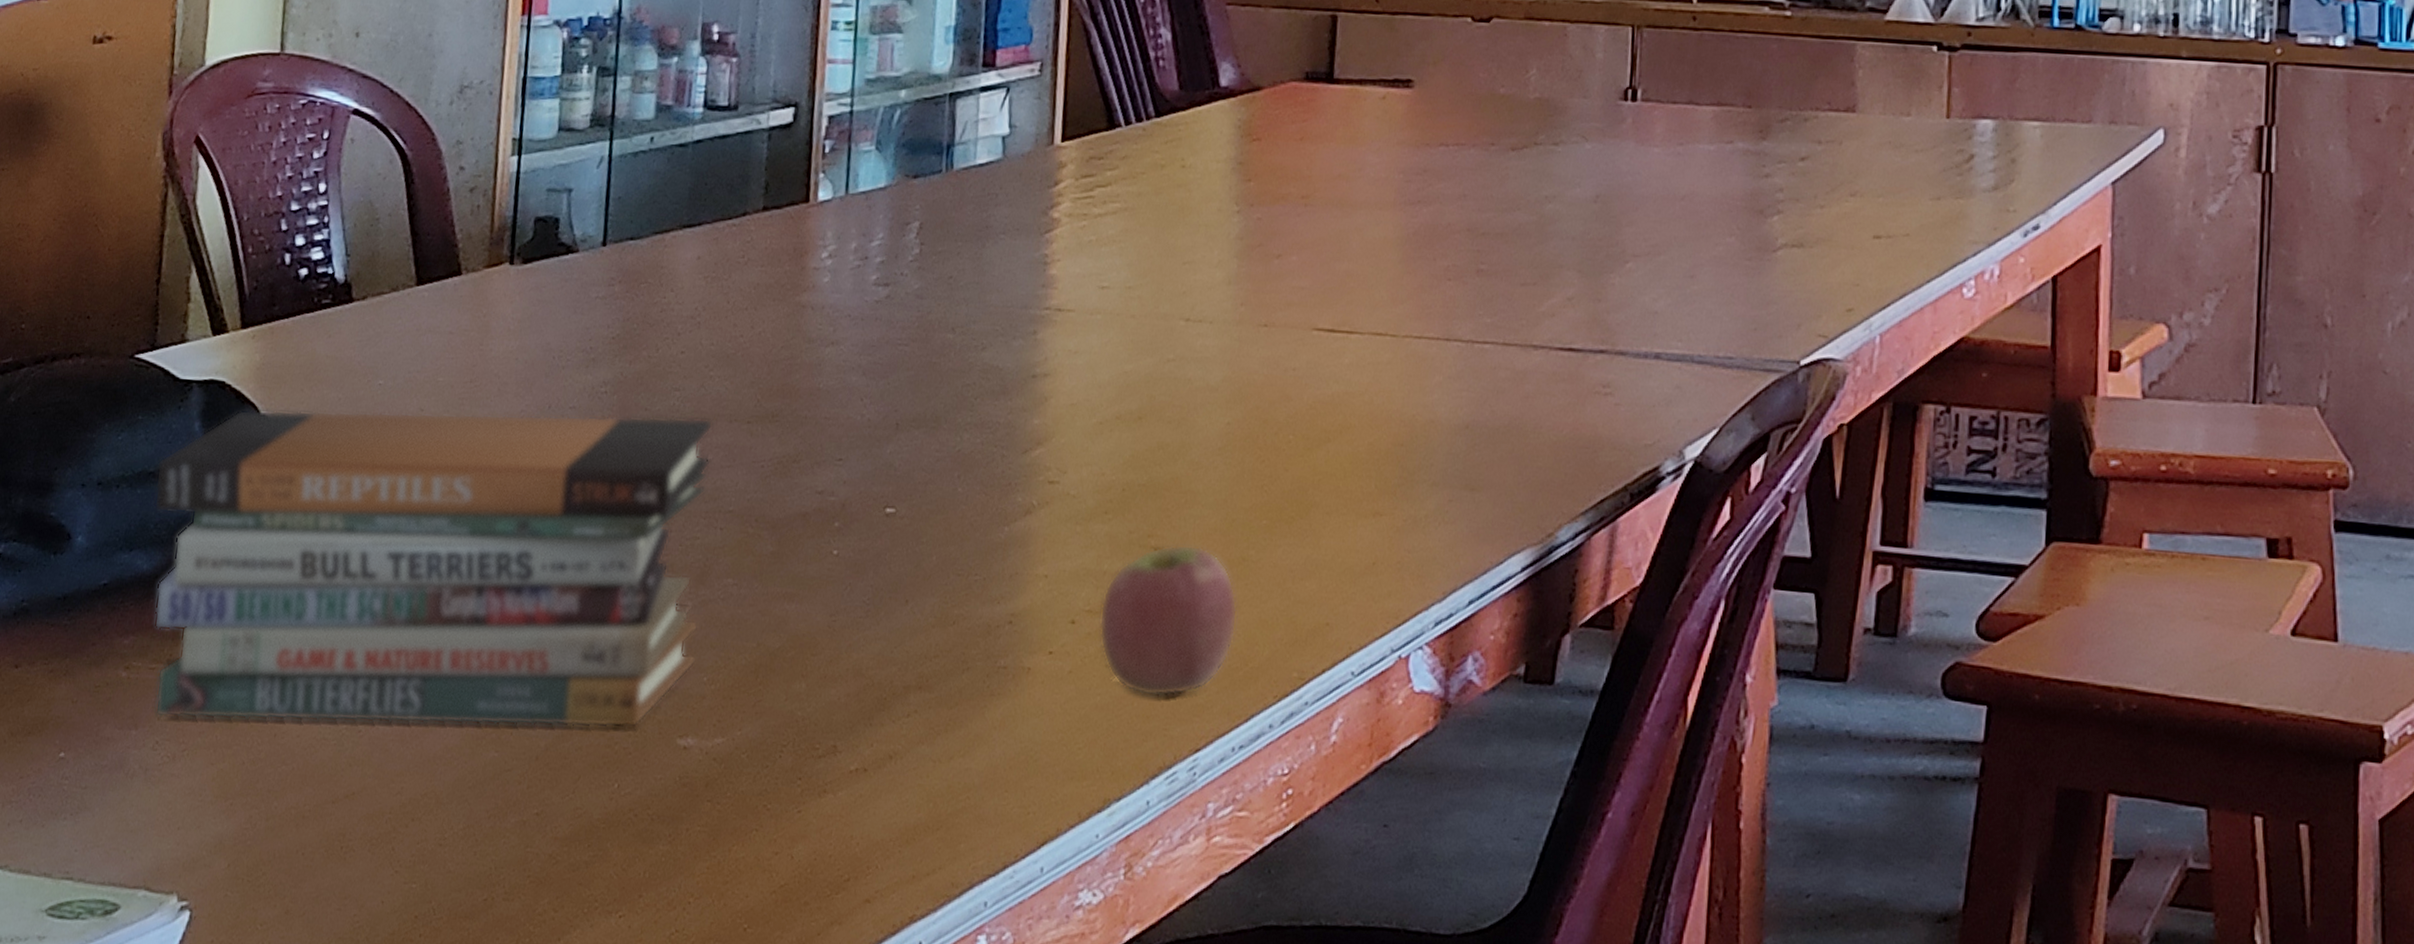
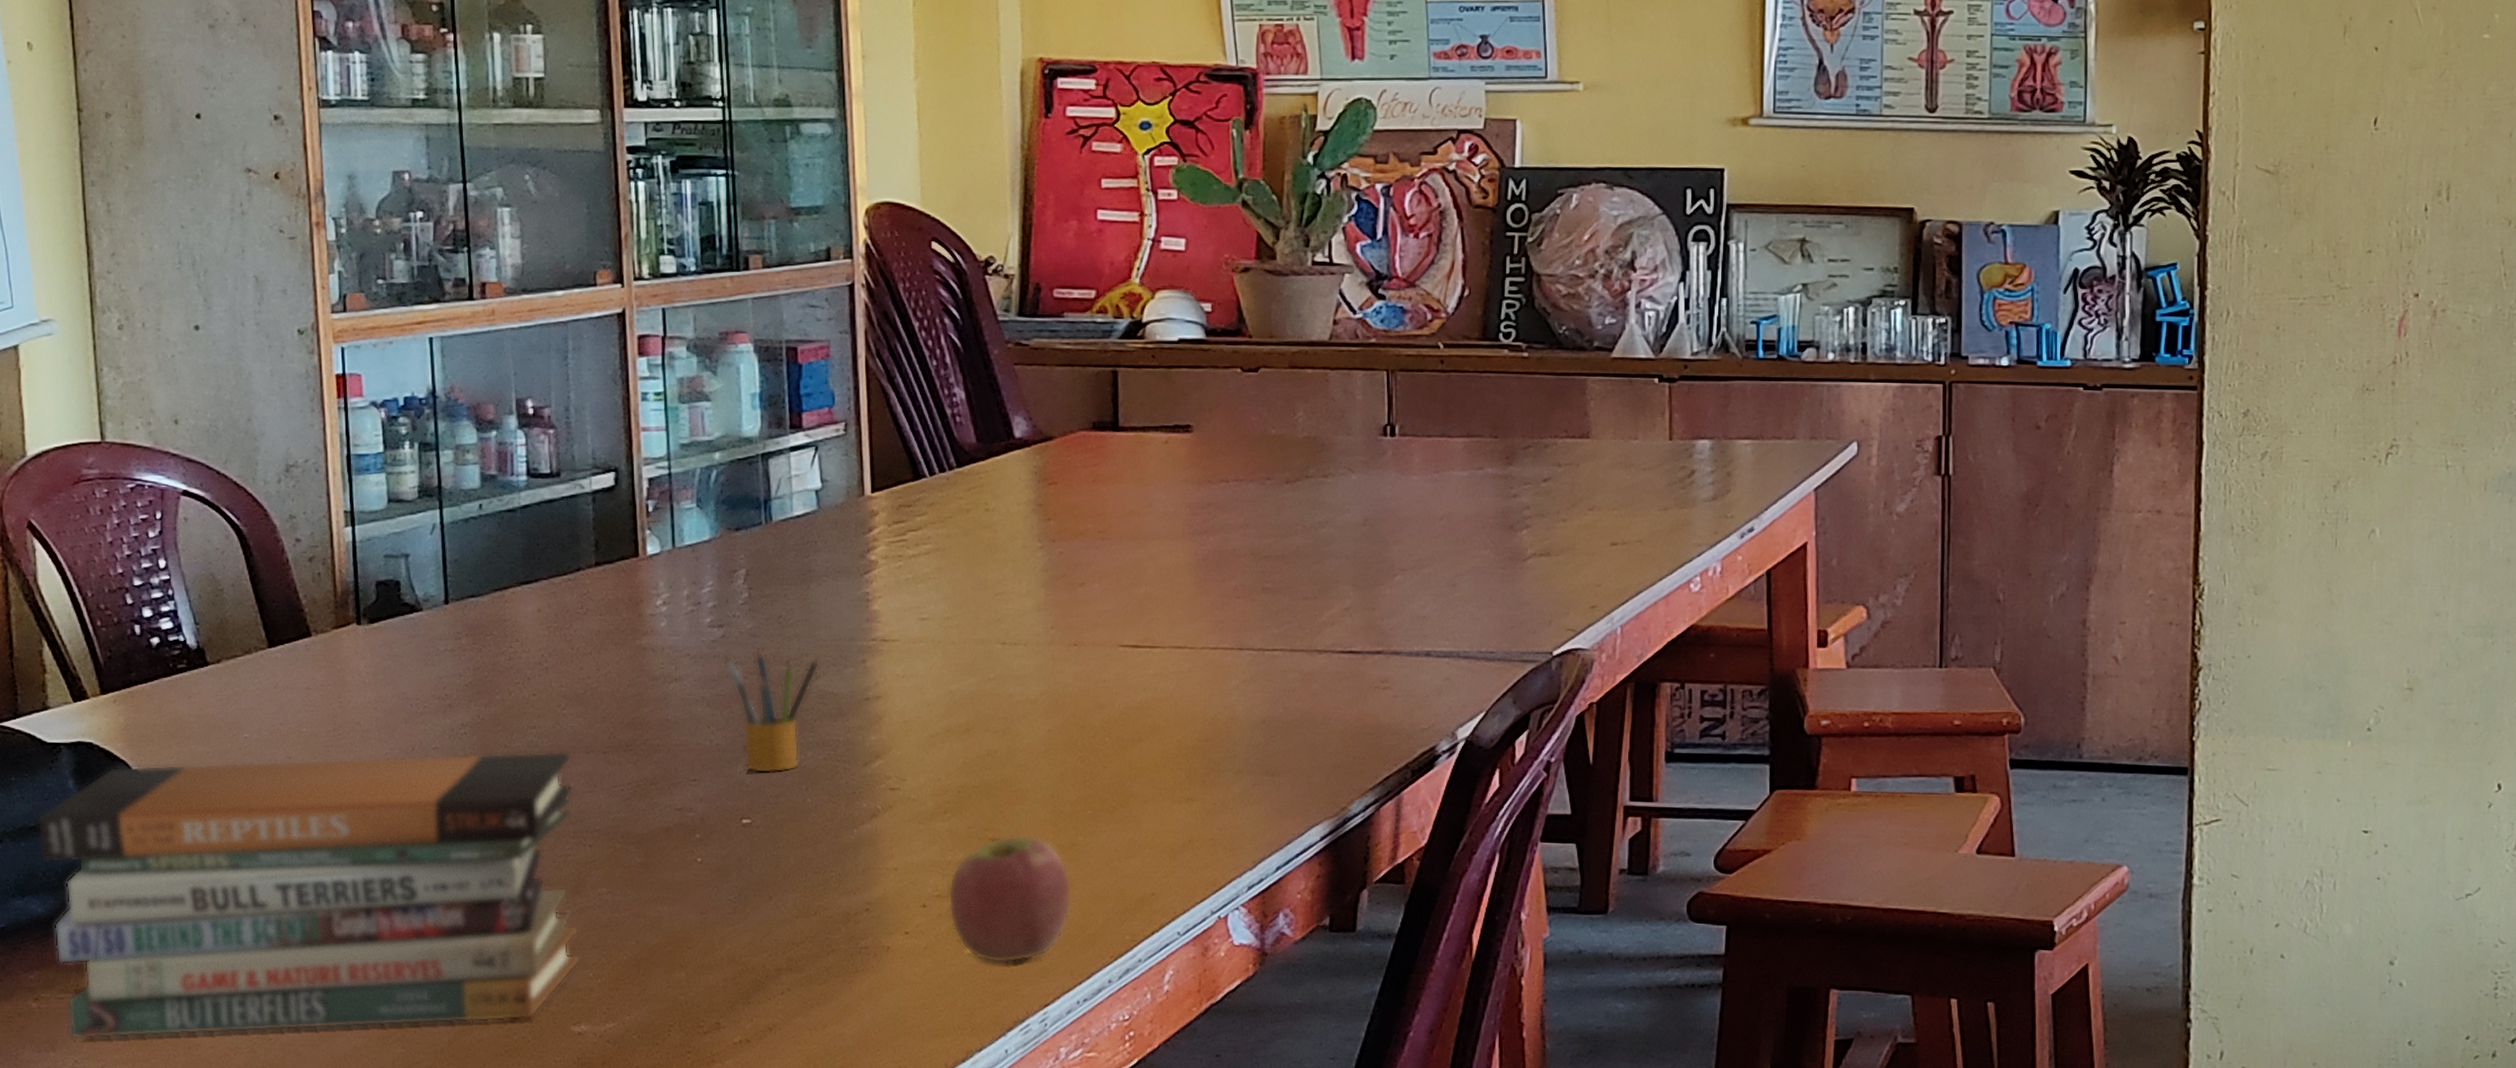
pencil box: none [884,312,989,457] -> present [723,648,820,774]

